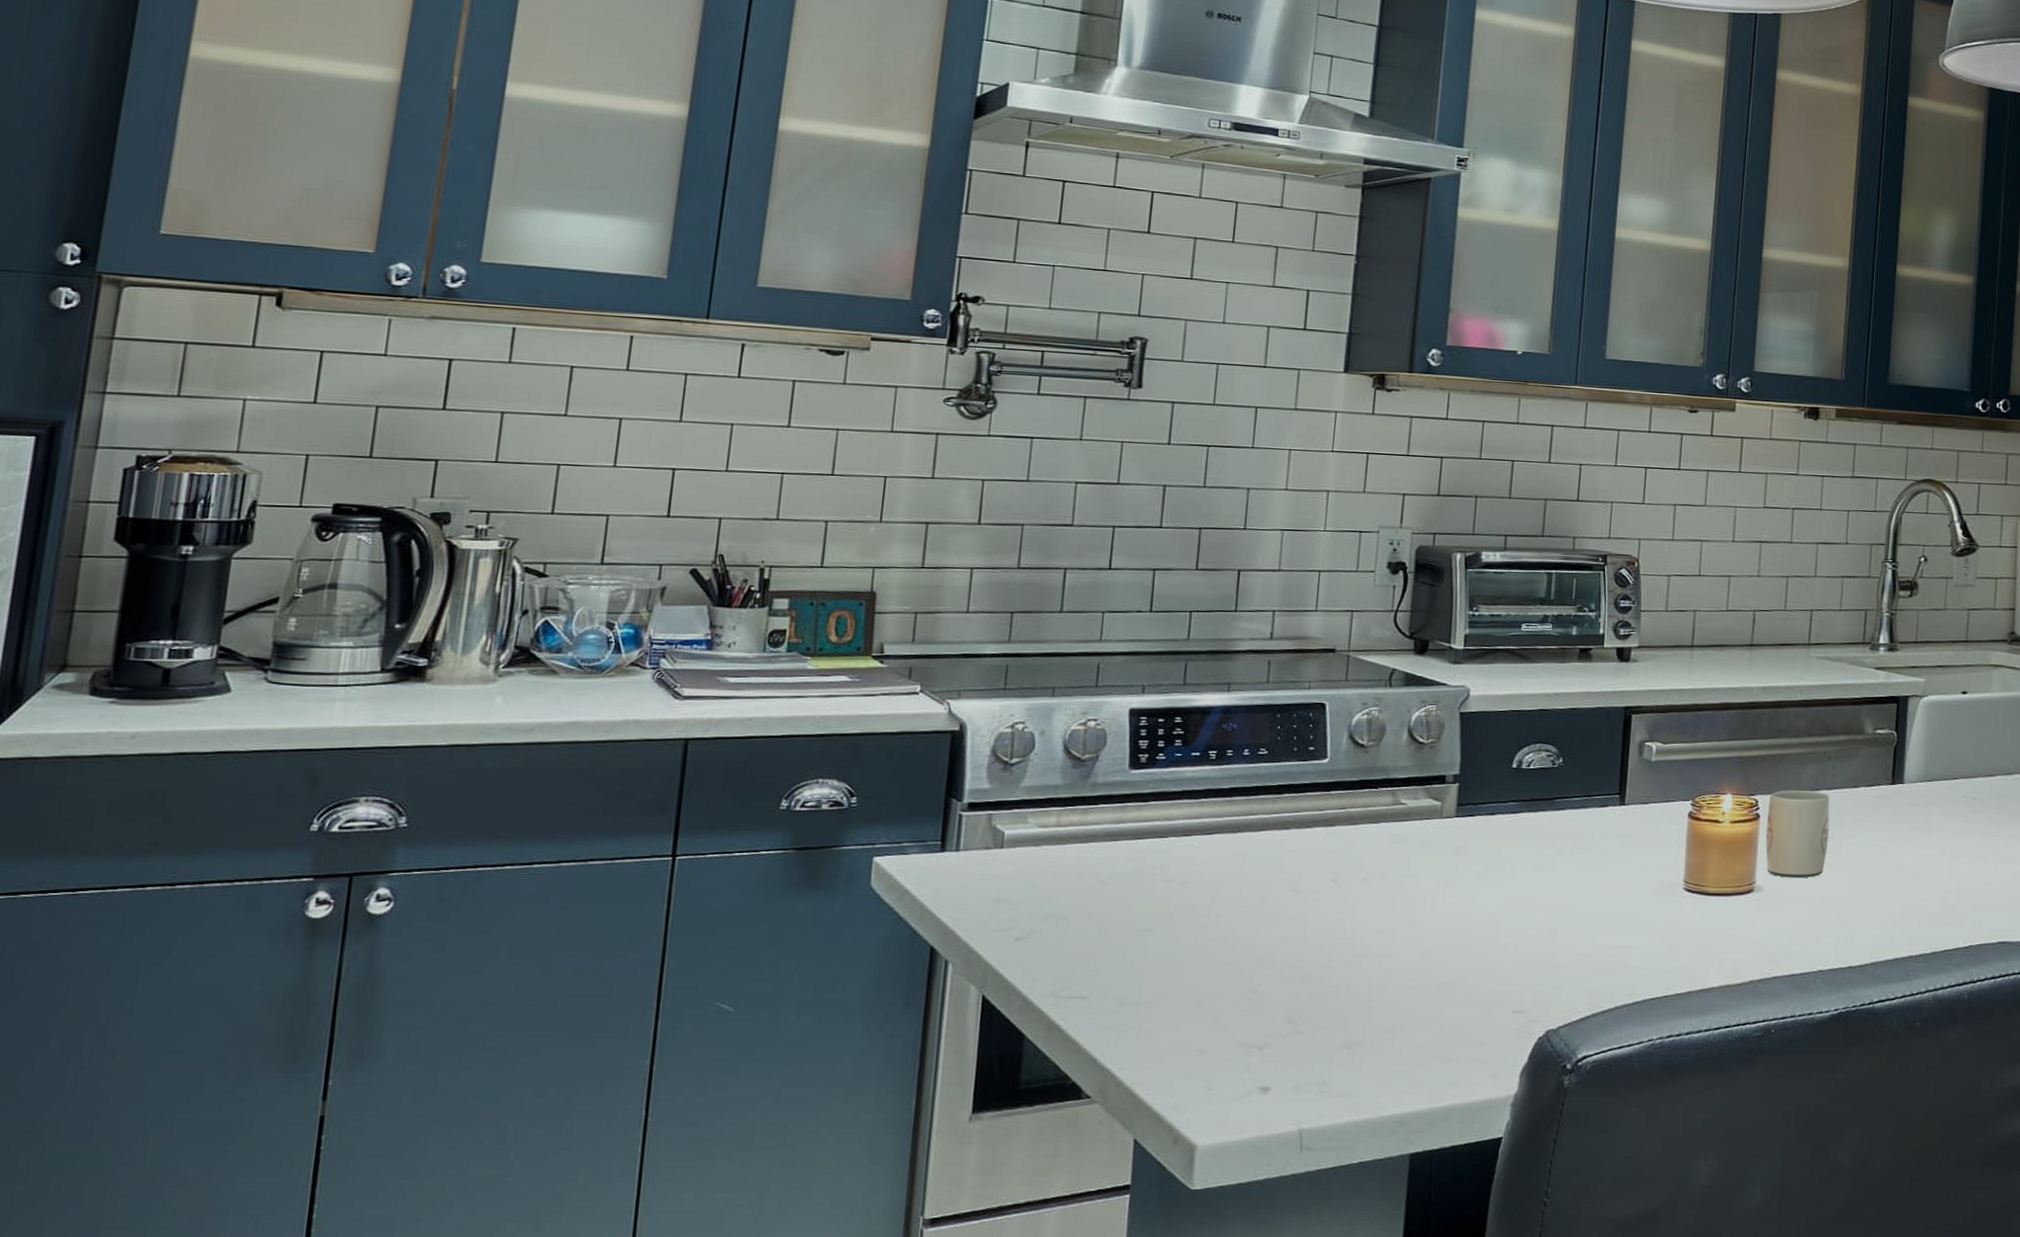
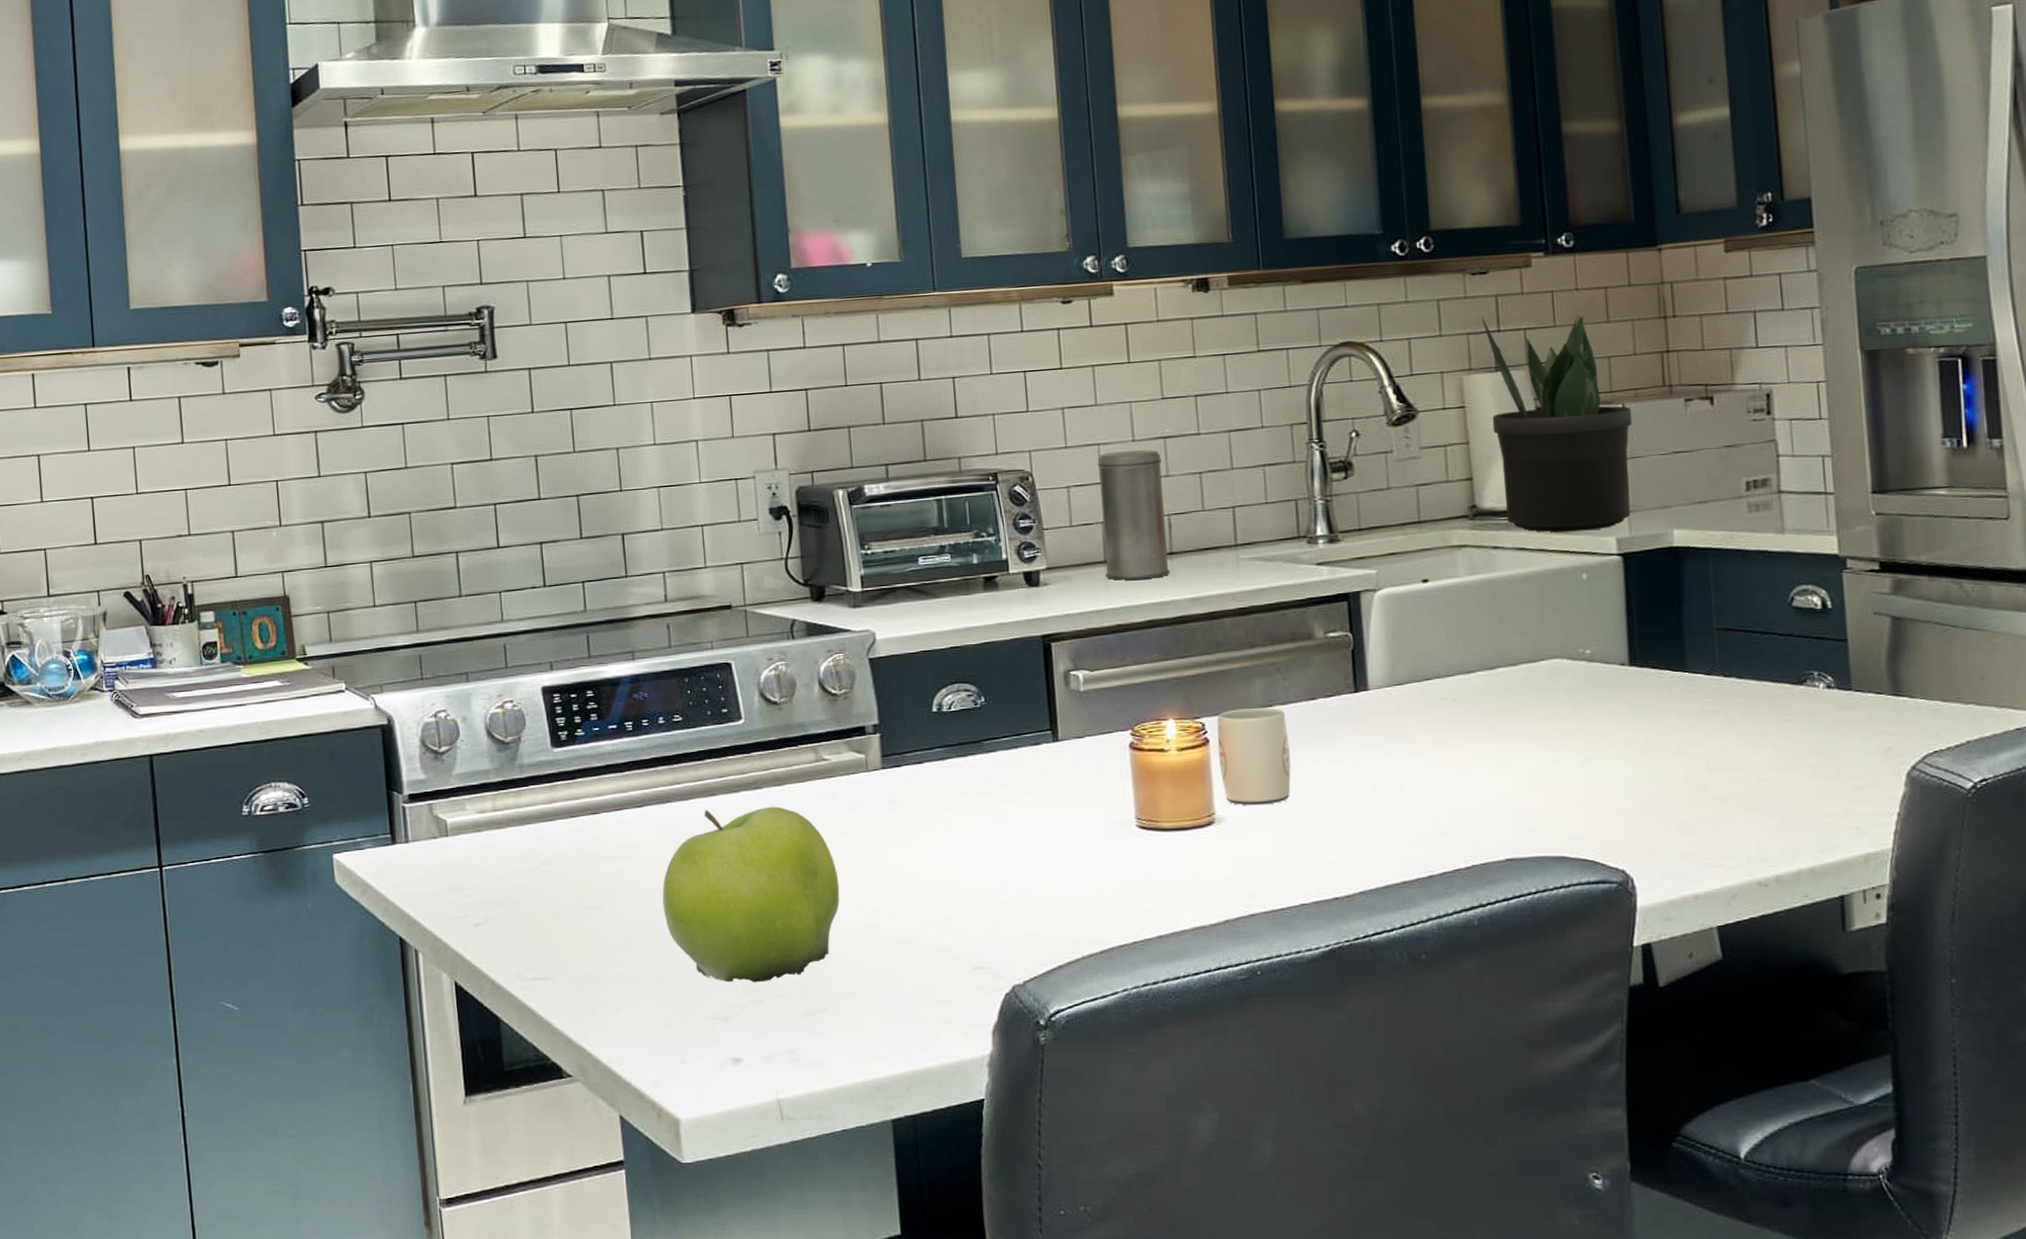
fruit: none [1216,842,1397,1014] -> present [662,806,840,983]
canister: none [1690,549,1756,666] -> present [1097,450,1171,580]

